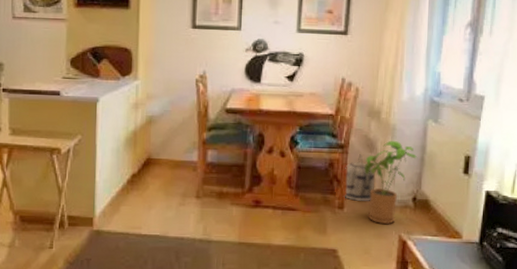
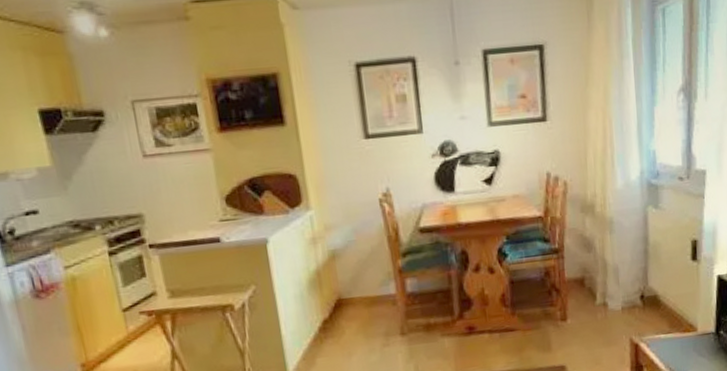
basket: present [343,154,375,201] -> none [563,256,599,310]
house plant: present [364,140,418,224] -> none [583,235,641,330]

